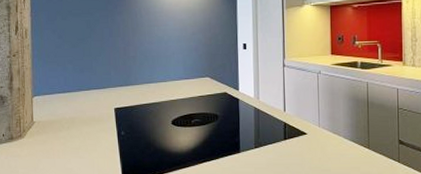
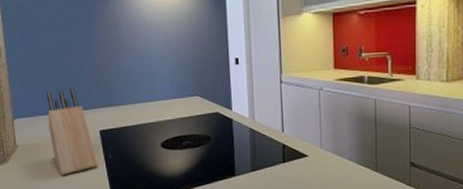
knife block: none [66,67,111,152] -> present [46,87,98,176]

